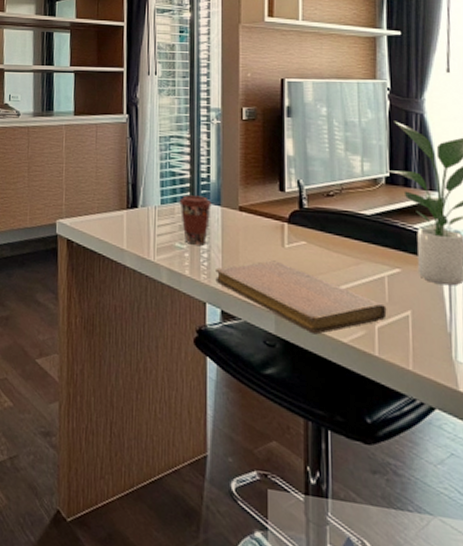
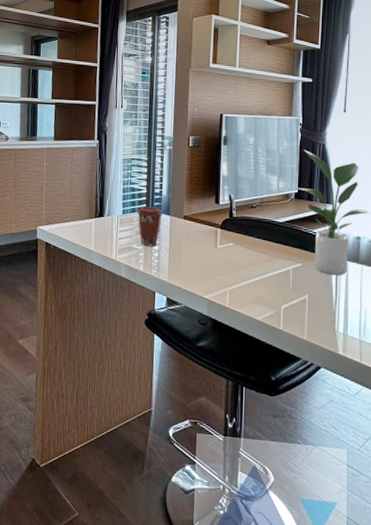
notebook: present [215,260,387,335] -> none [163,258,290,315]

